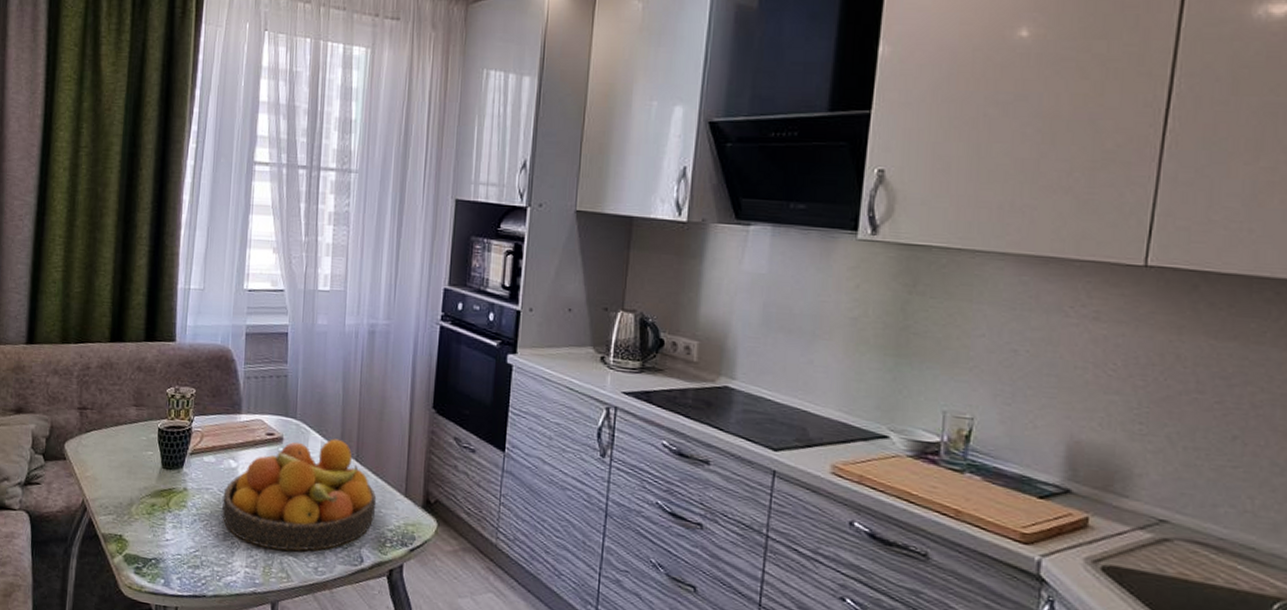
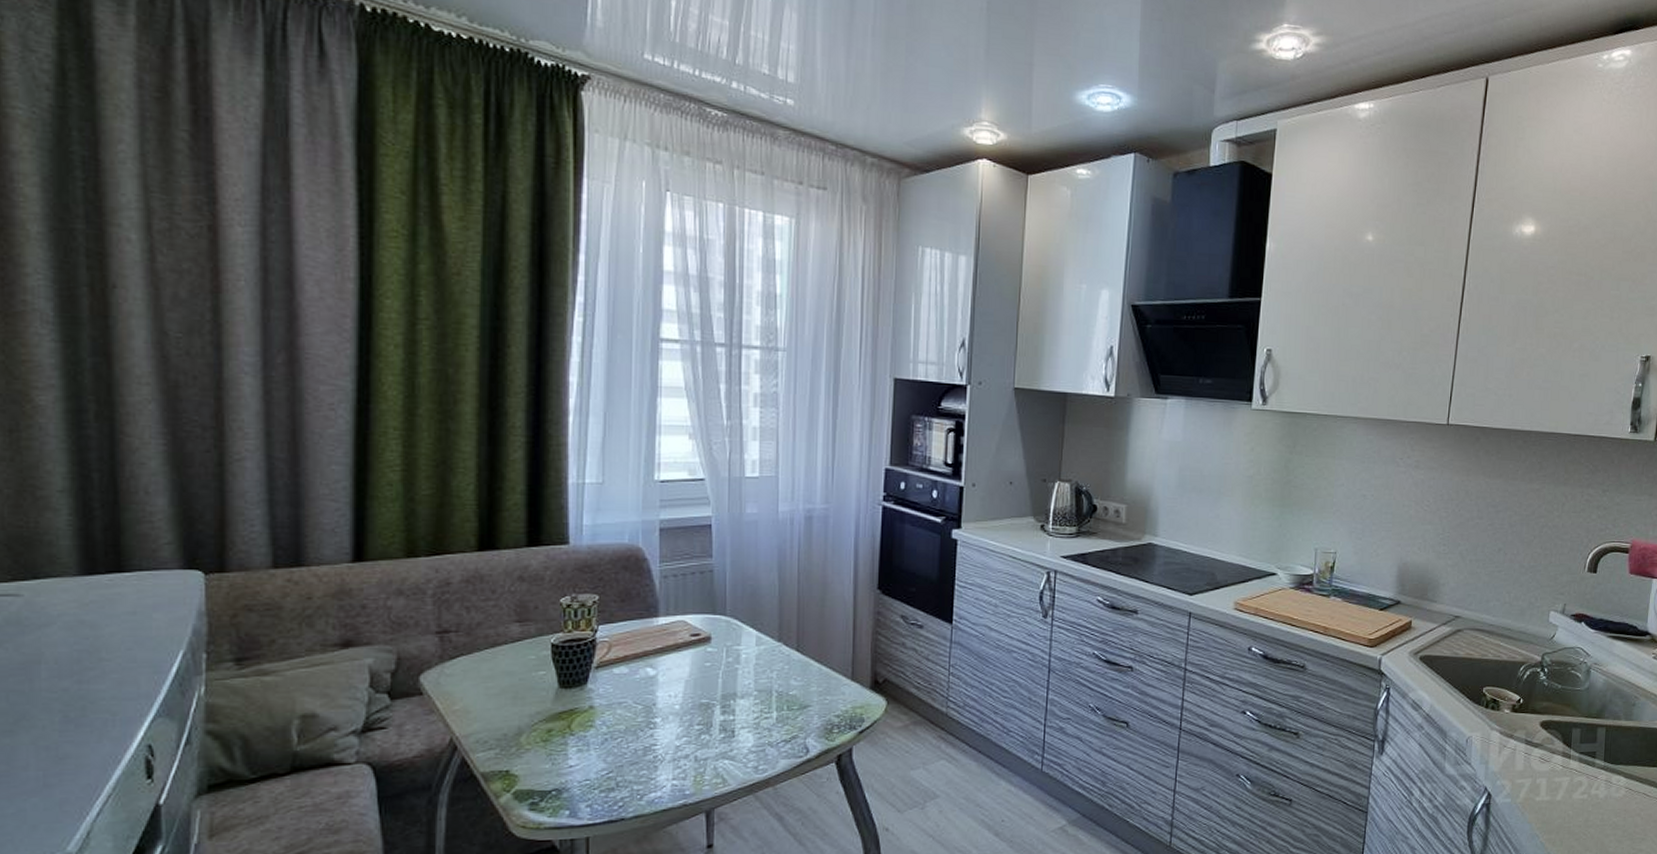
fruit bowl: present [222,439,377,552] -> none [640,631,821,755]

